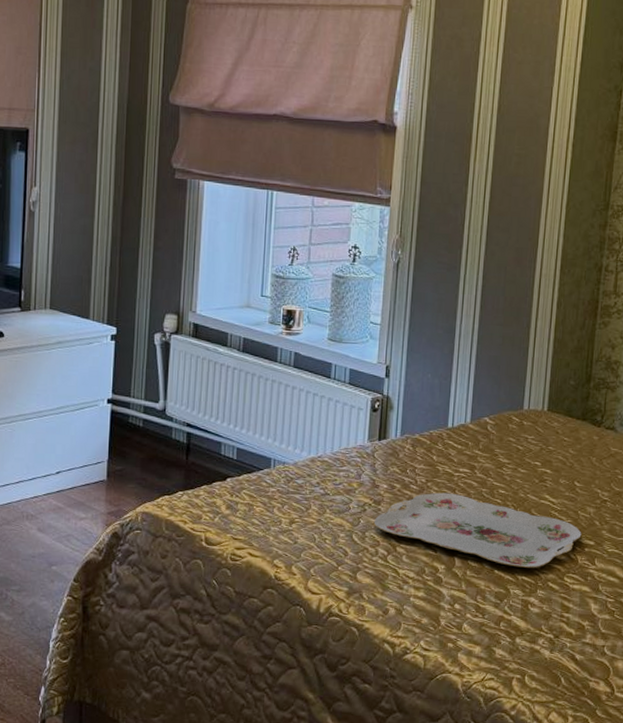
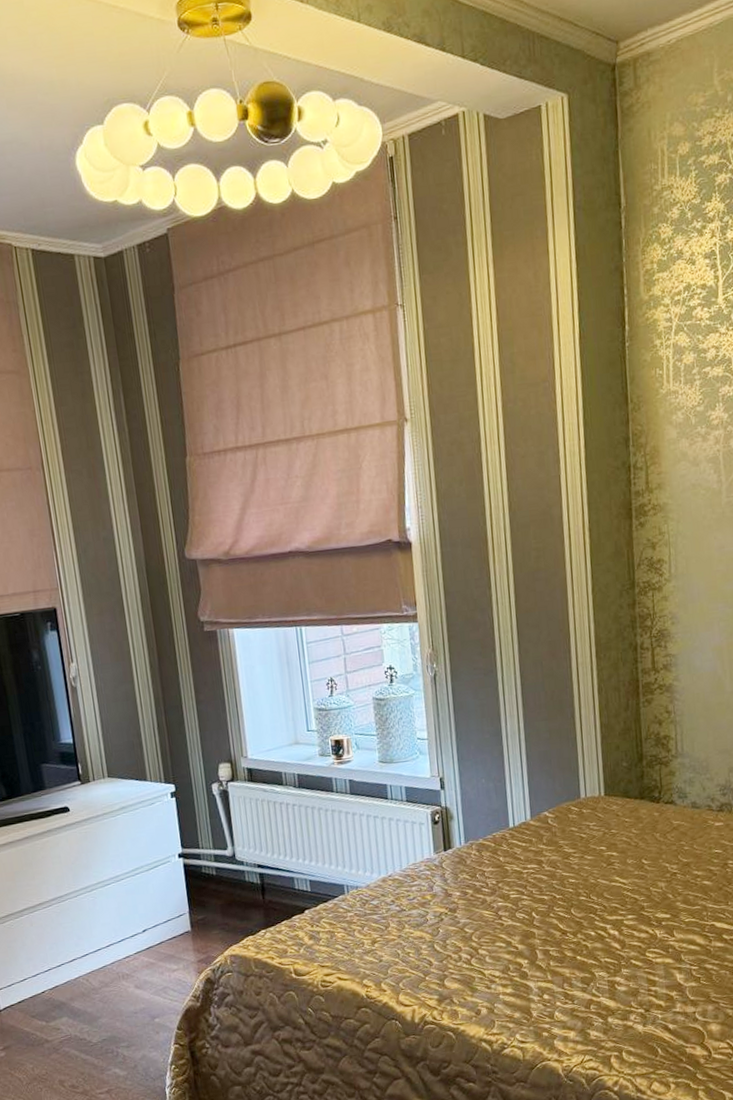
serving tray: present [373,492,582,568] -> none [452,890,657,951]

